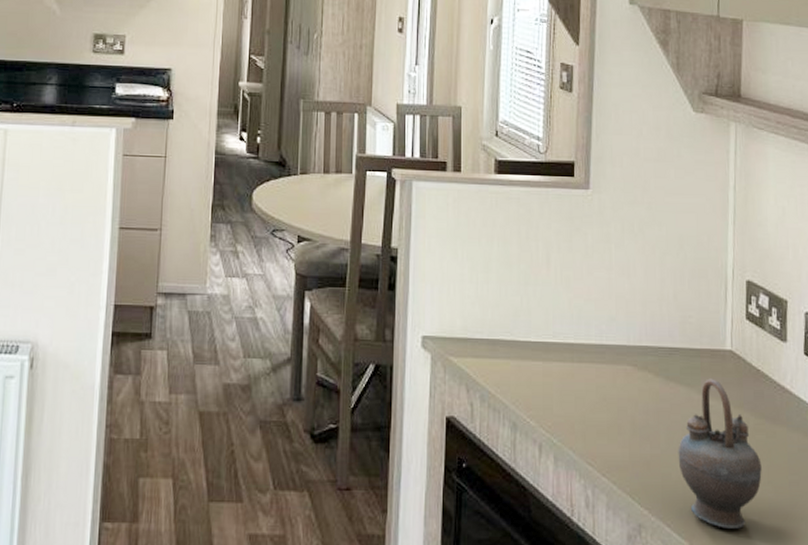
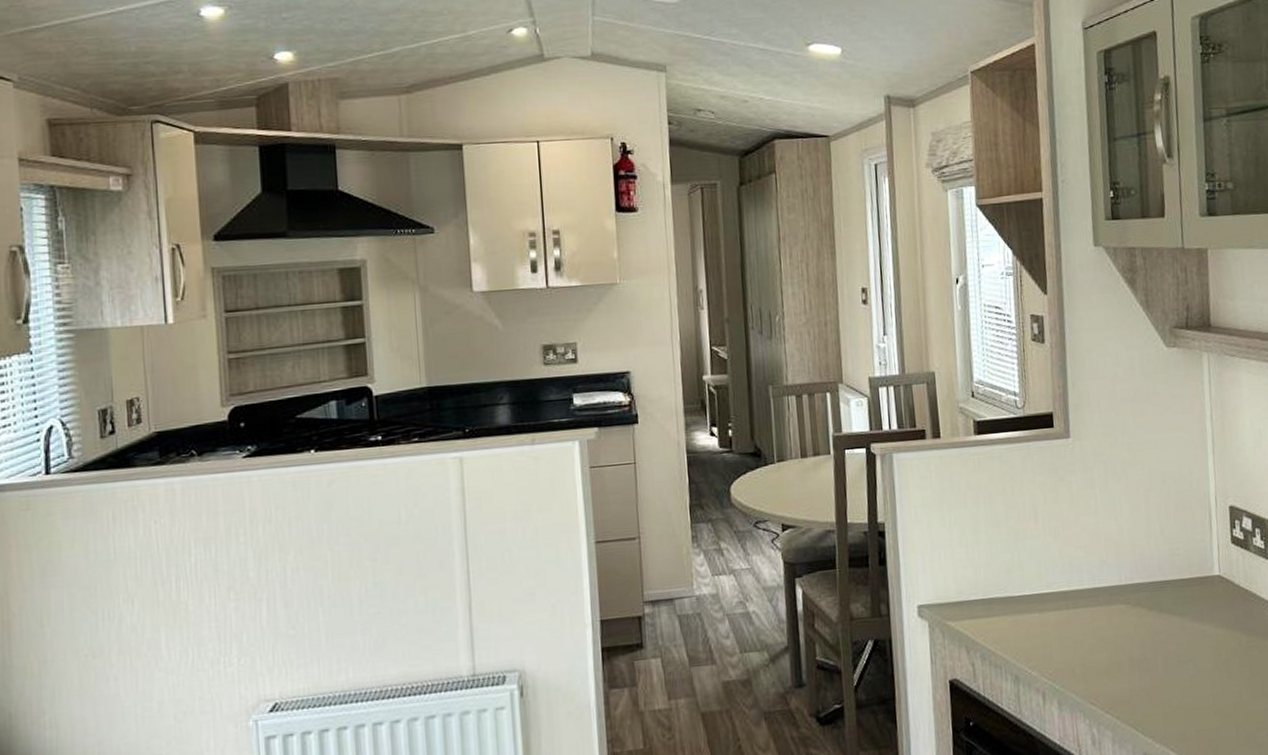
teapot: present [678,378,762,529] -> none [1175,605,1257,744]

